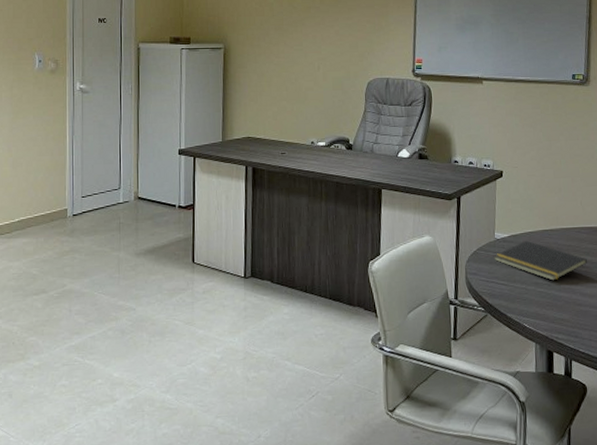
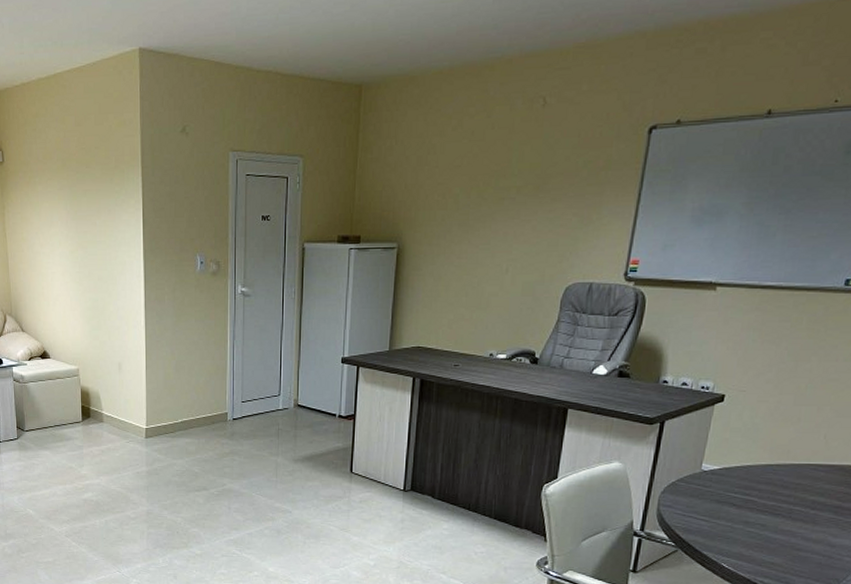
notepad: present [493,240,588,281] -> none [695,474,821,521]

